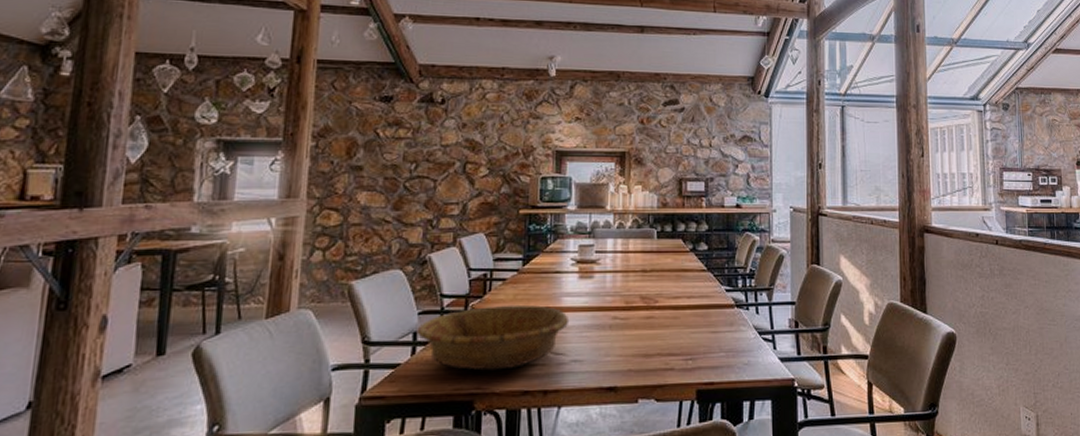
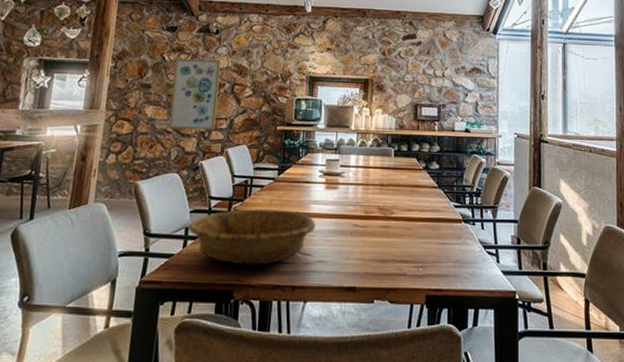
wall art: none [388,134,449,217] -> present [169,59,221,130]

